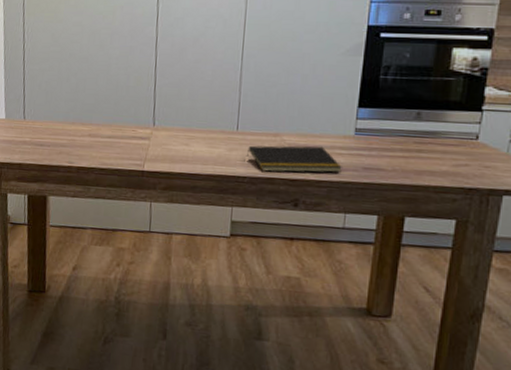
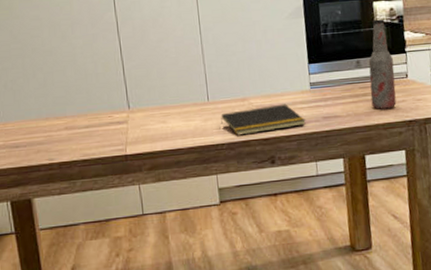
bottle: none [425,68,464,171] -> present [368,19,397,109]

